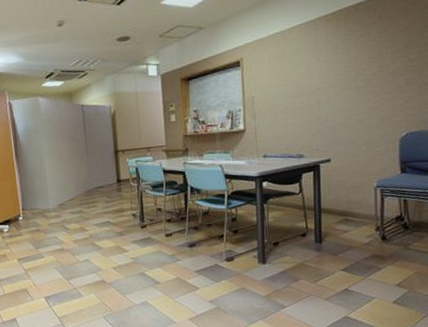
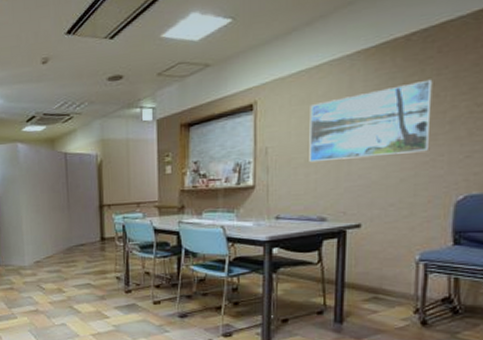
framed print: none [285,40,378,109] -> present [309,79,433,163]

